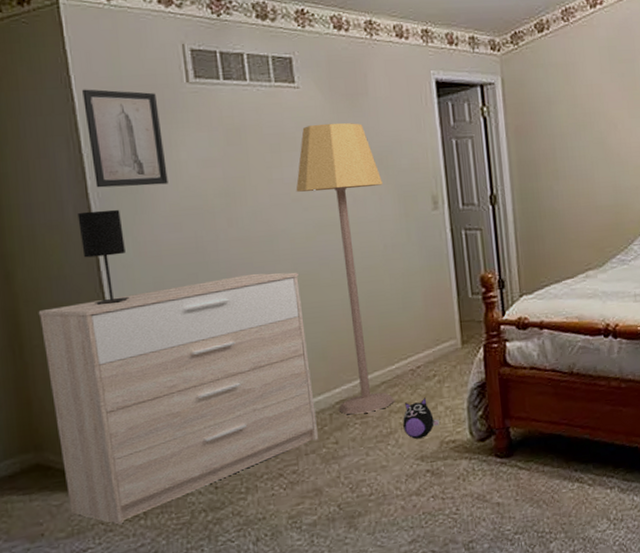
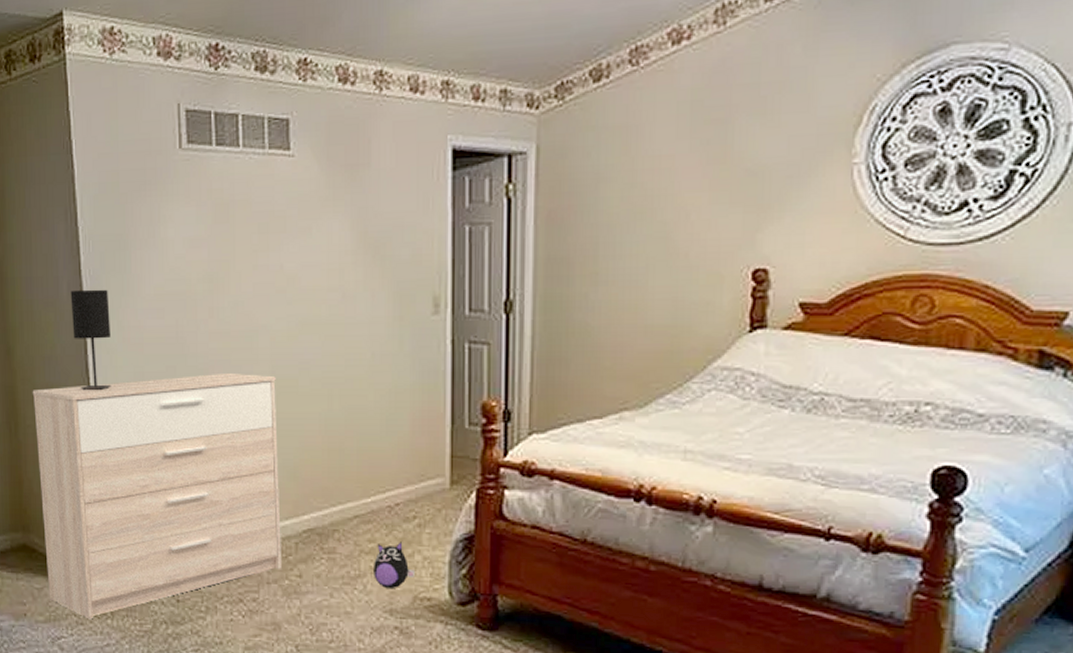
wall art: present [82,89,168,188] -> none [82,155,154,265]
lamp: present [296,123,394,415] -> none [281,200,377,548]

